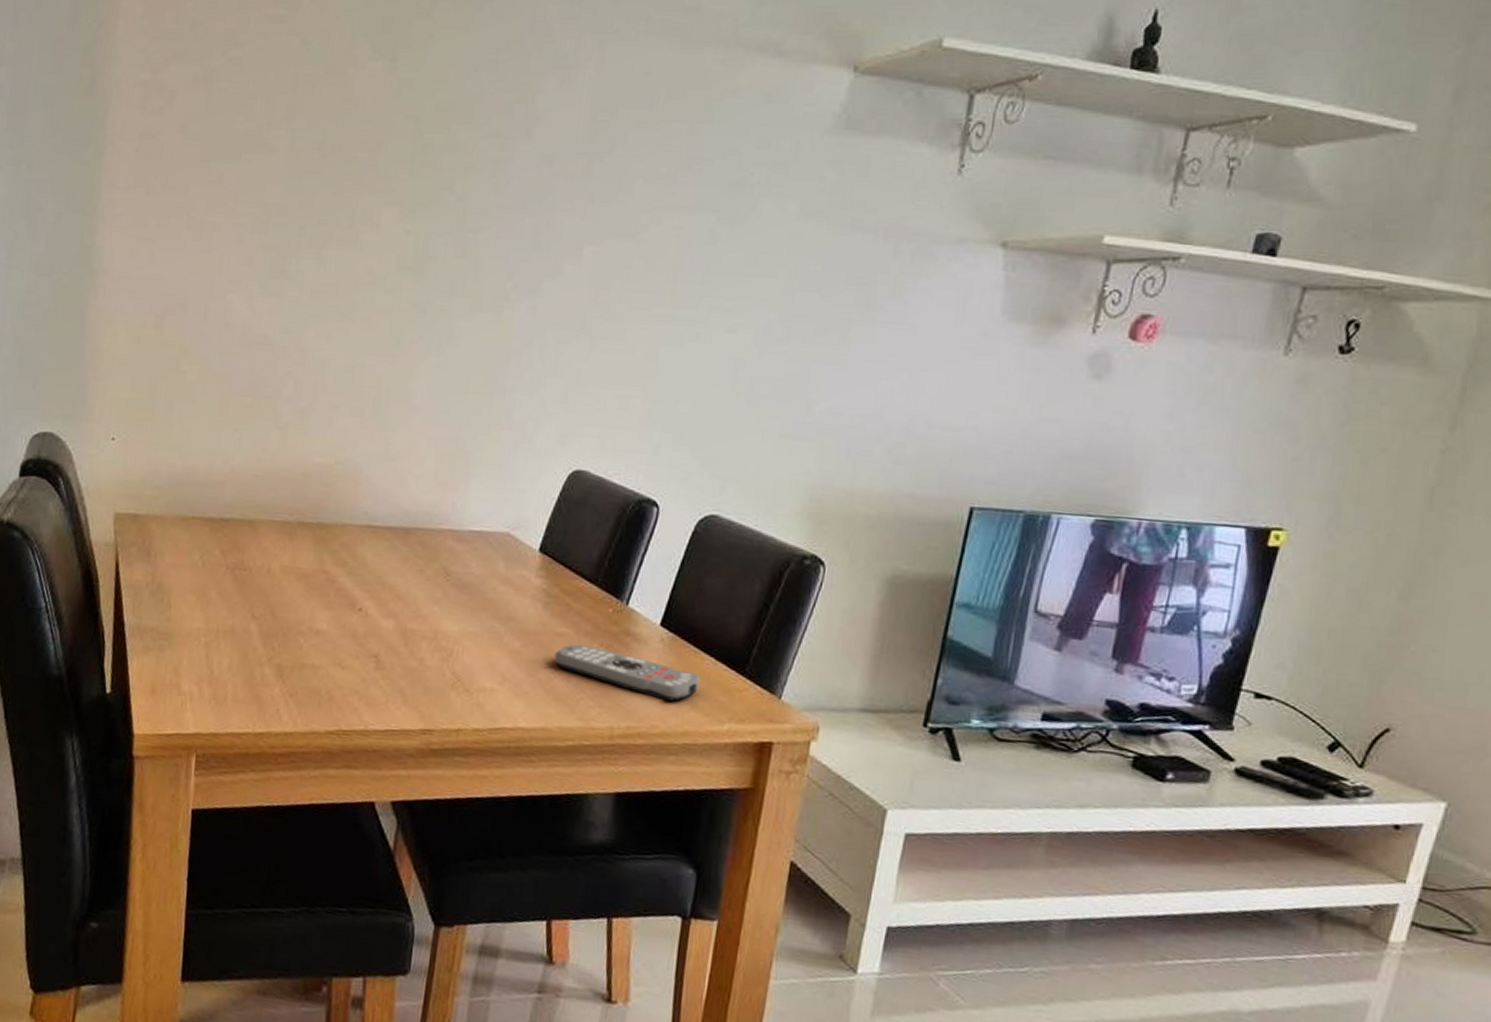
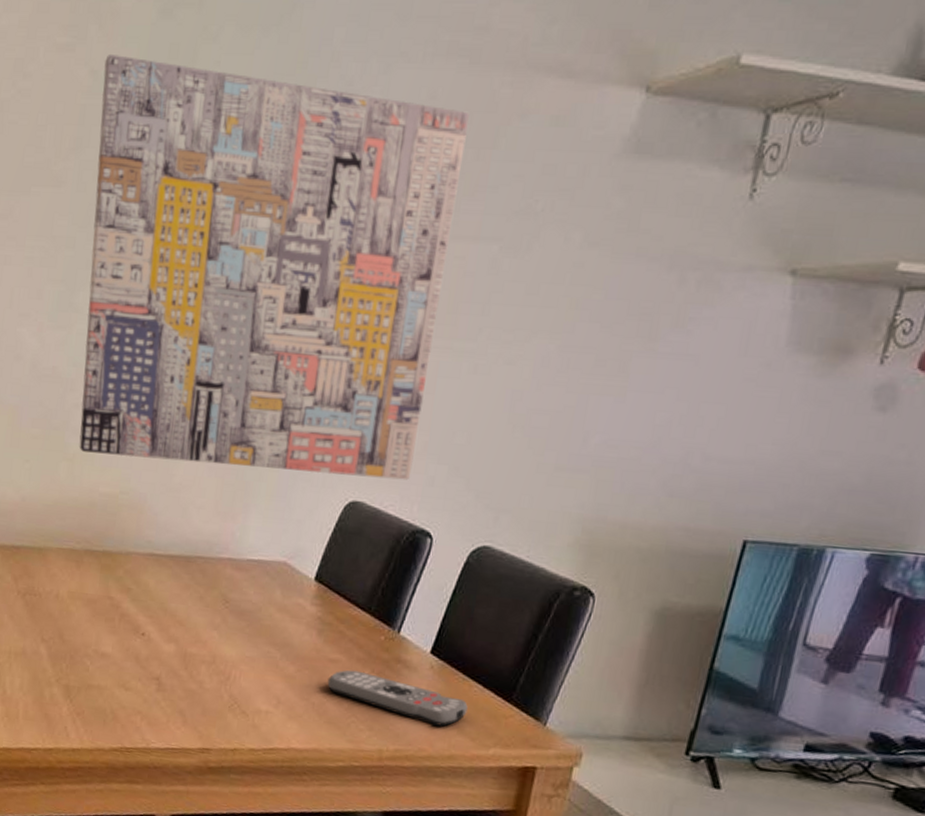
wall art: none [291,26,683,449] -> present [79,55,469,481]

